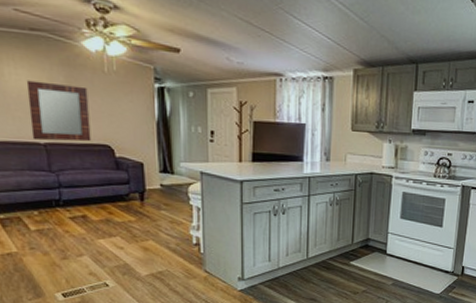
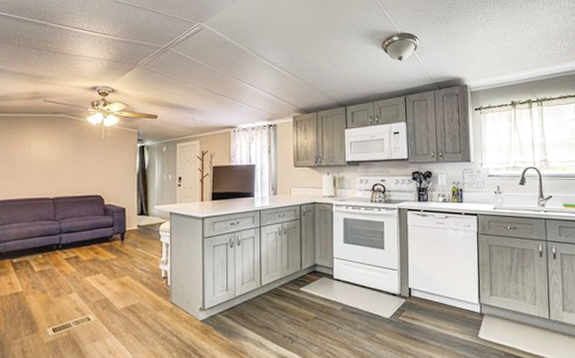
home mirror: present [26,80,92,142] -> none [45,150,88,196]

